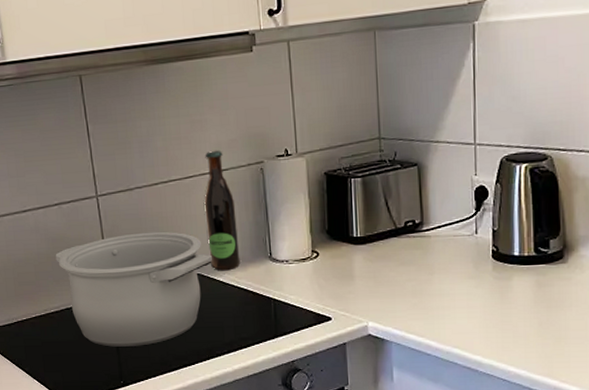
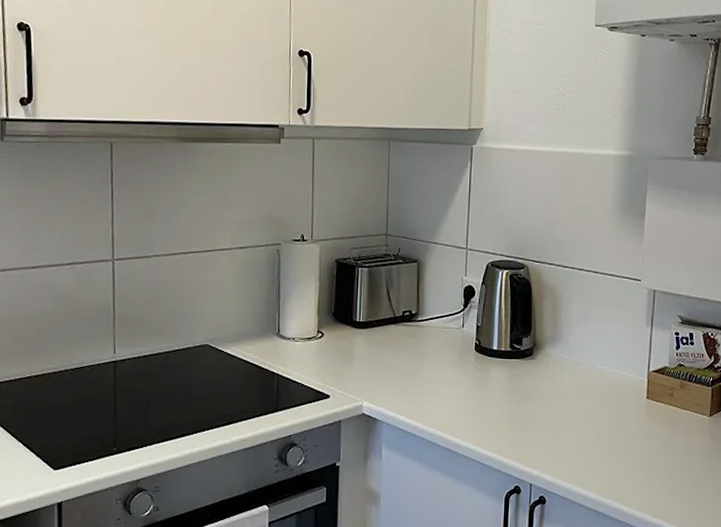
cooking pot: present [55,231,213,347] -> none [61,299,223,413]
bottle: present [204,151,241,270] -> none [219,229,250,343]

